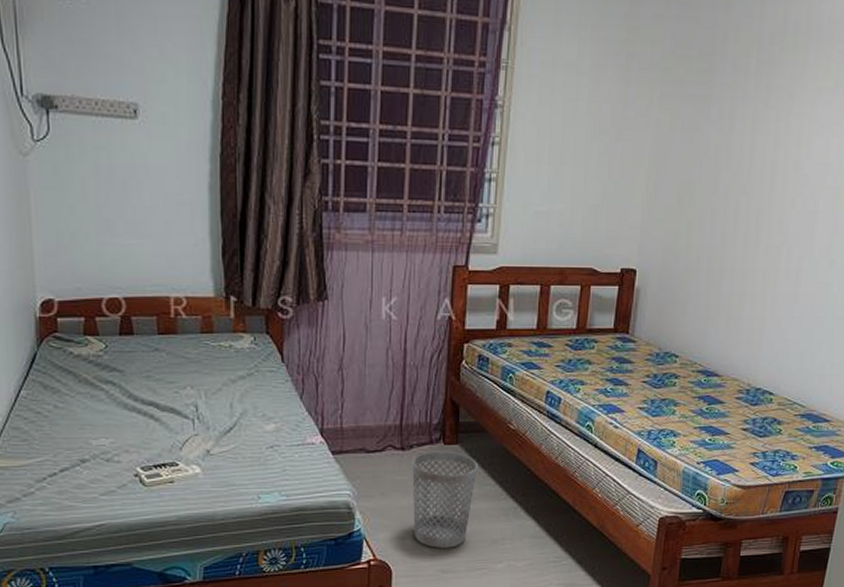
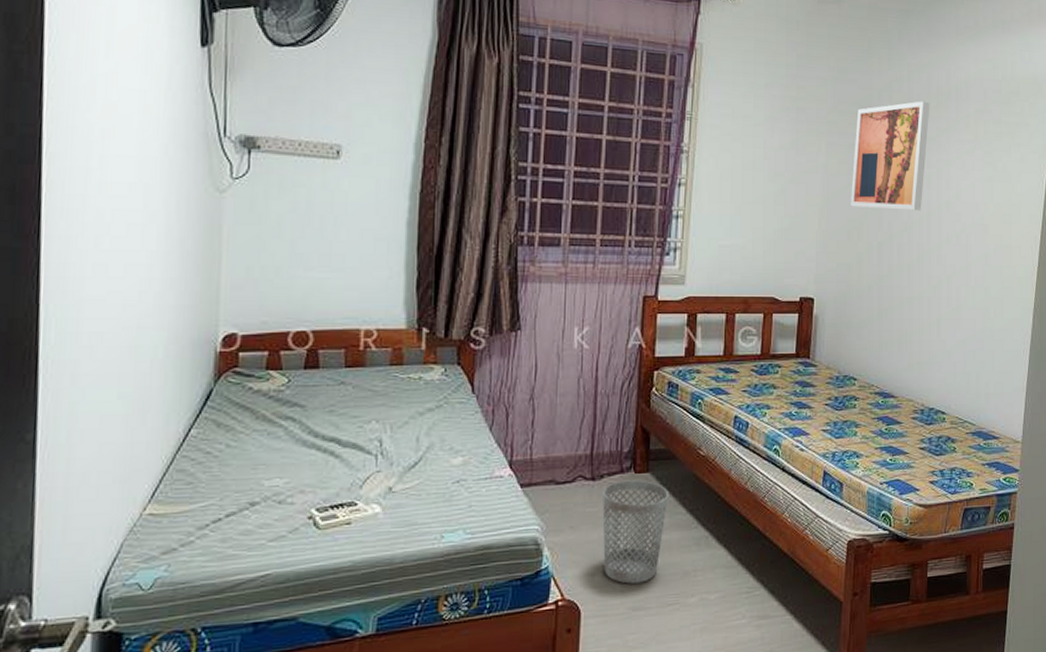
wall art: none [682,41,785,172] -> present [850,101,930,211]

